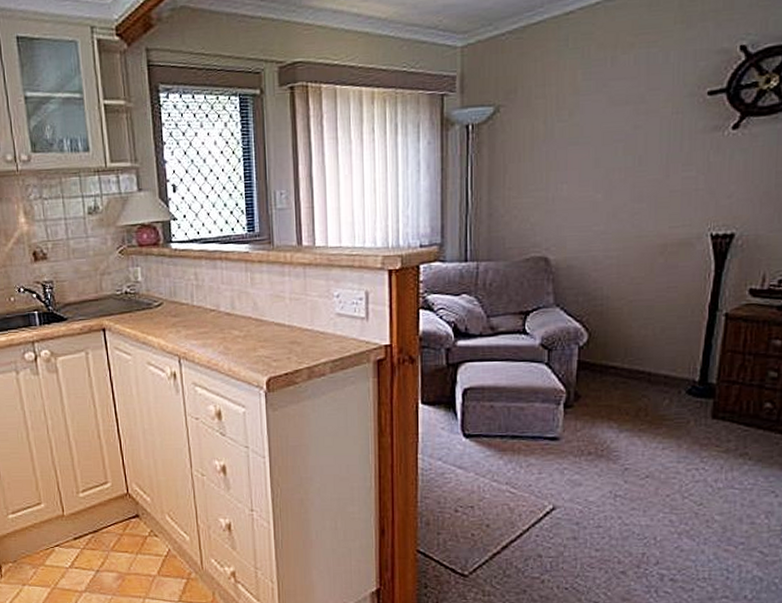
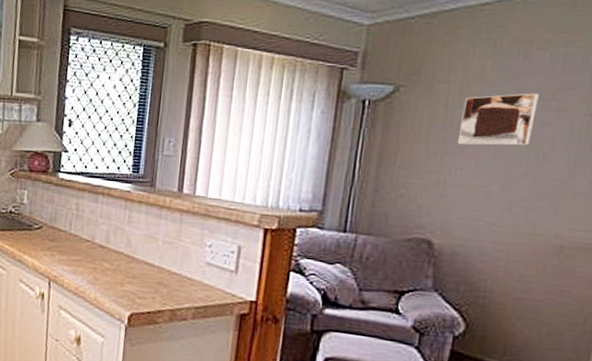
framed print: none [559,97,628,159] -> present [457,93,539,146]

